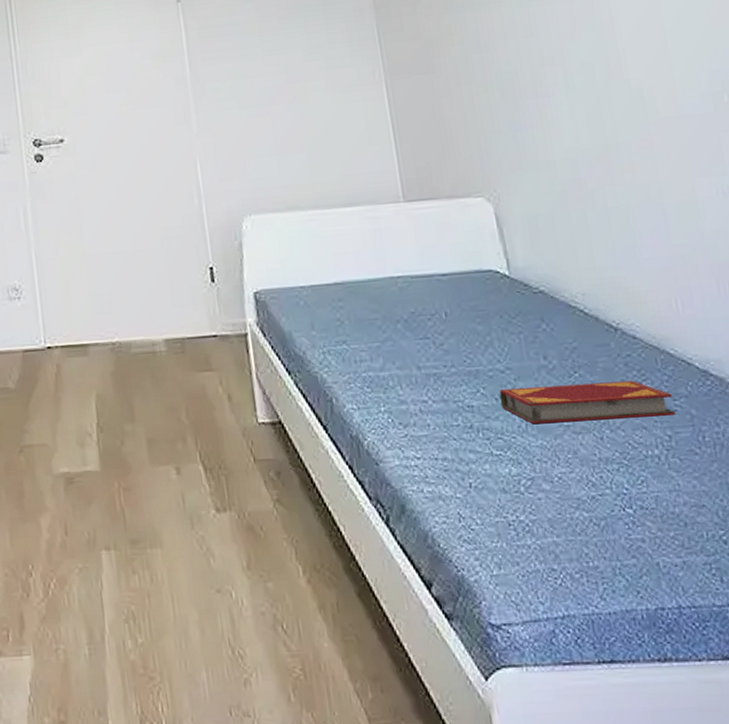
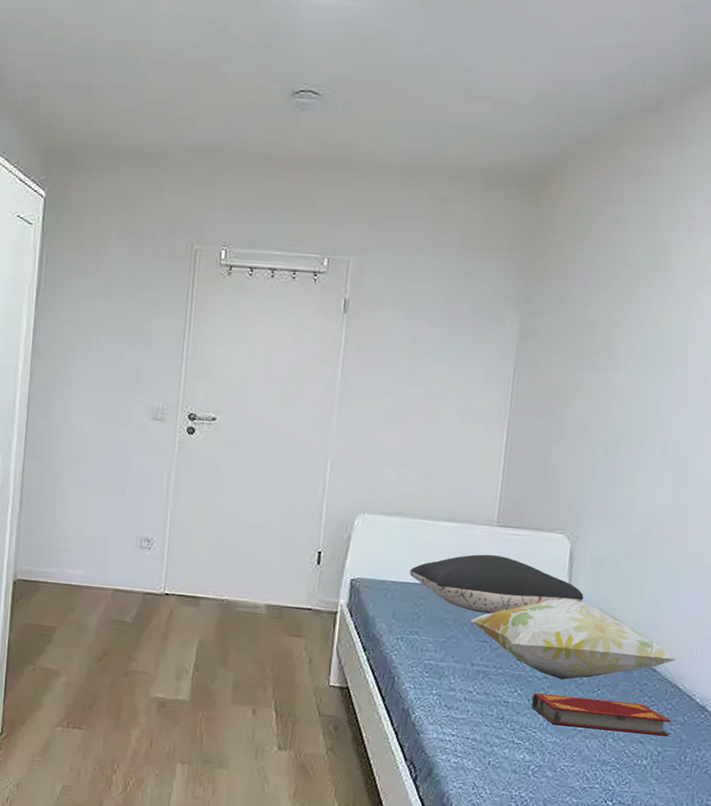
pillow: none [317,235,526,306] -> present [409,554,584,614]
decorative pillow: none [401,269,658,368] -> present [469,598,678,680]

